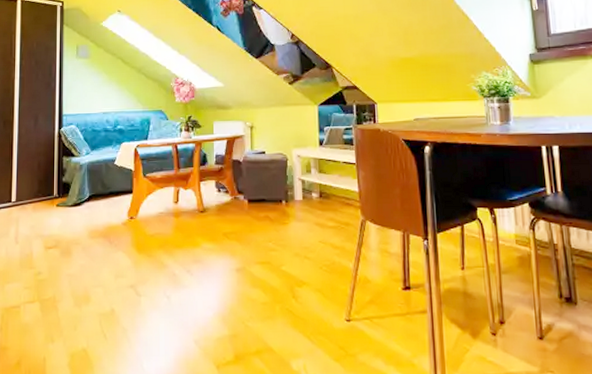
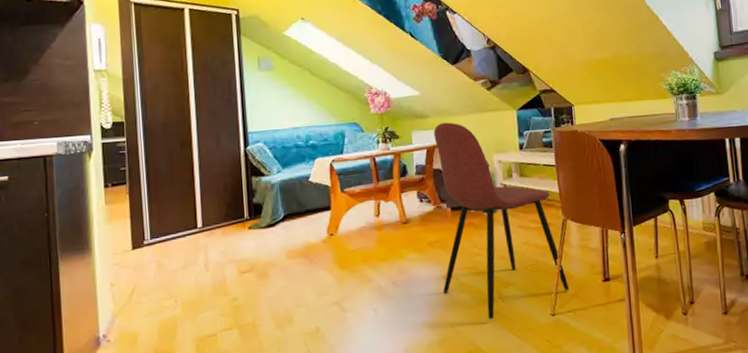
dining chair: none [235,114,367,319] -> present [433,122,570,320]

